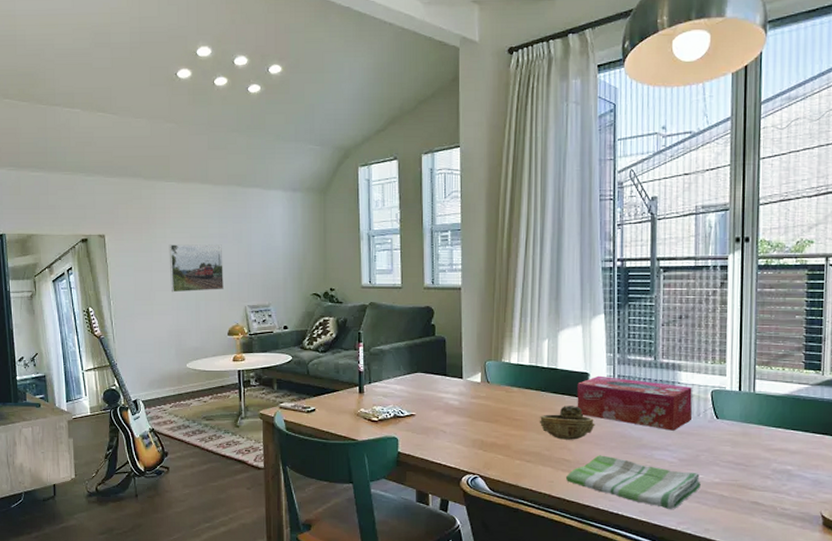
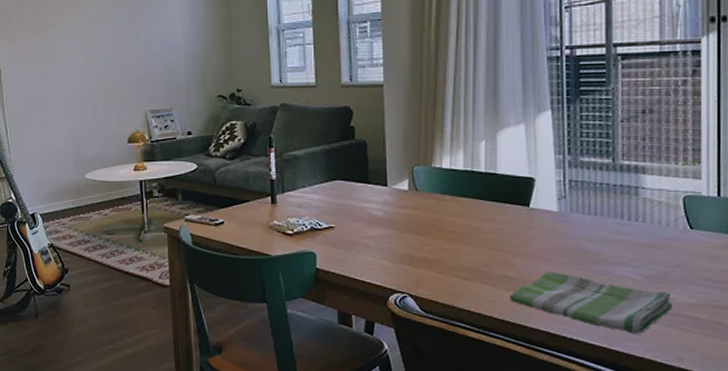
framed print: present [169,244,224,293] -> none [63,45,122,98]
decorative bowl: present [540,406,595,440] -> none [478,215,543,254]
tissue box: present [577,375,692,431] -> none [521,180,660,243]

